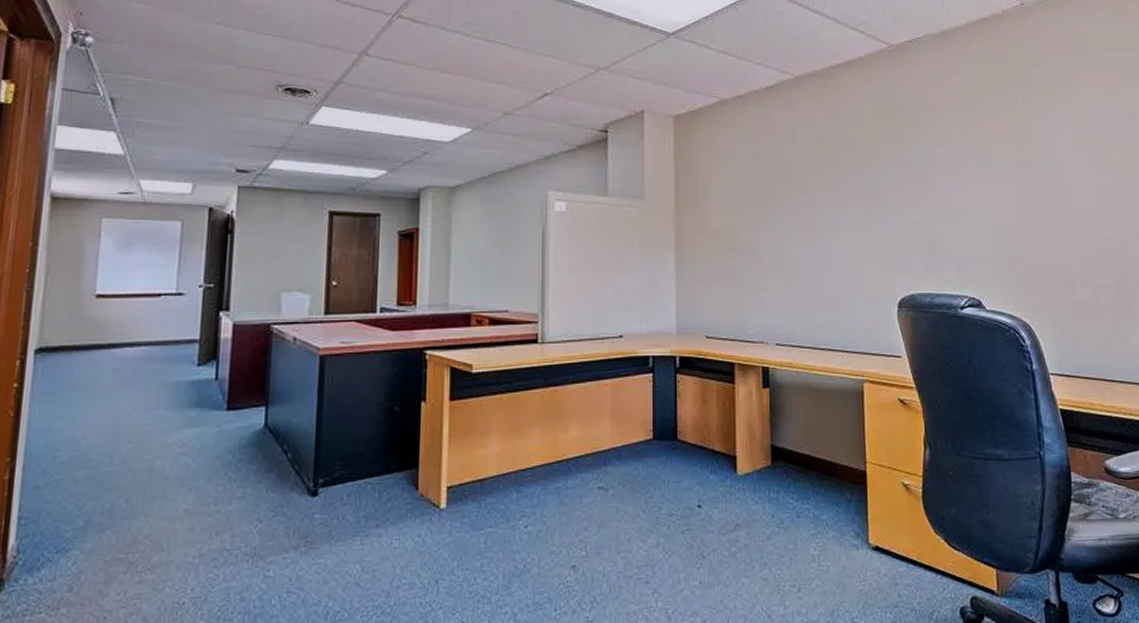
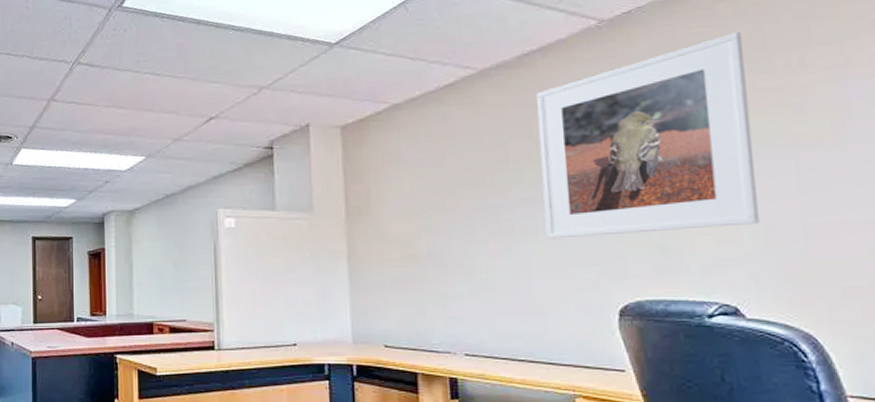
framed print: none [839,69,996,237] -> present [535,31,760,239]

